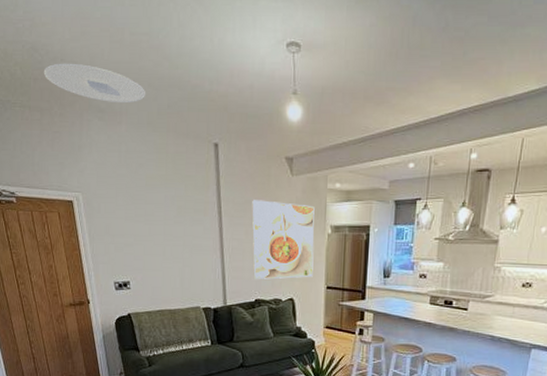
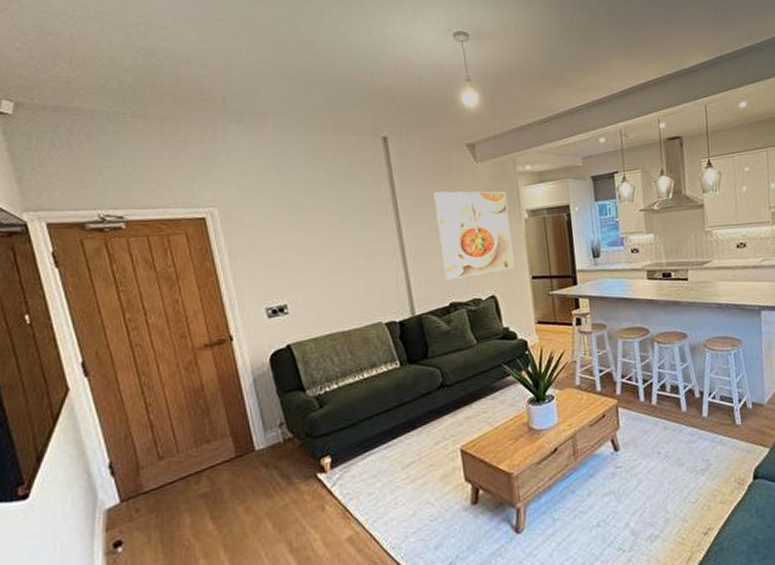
ceiling light: present [43,63,146,102] -> none [163,66,296,104]

